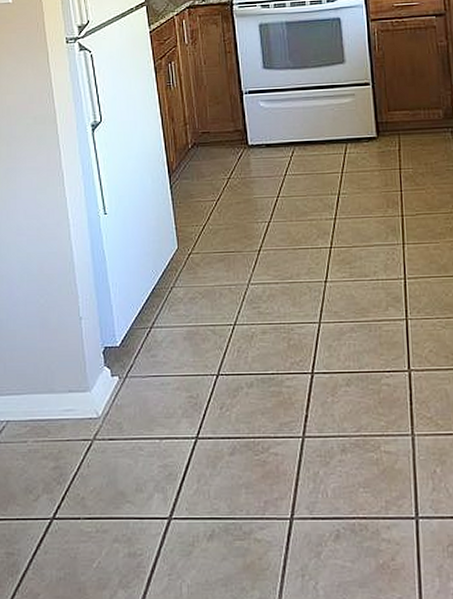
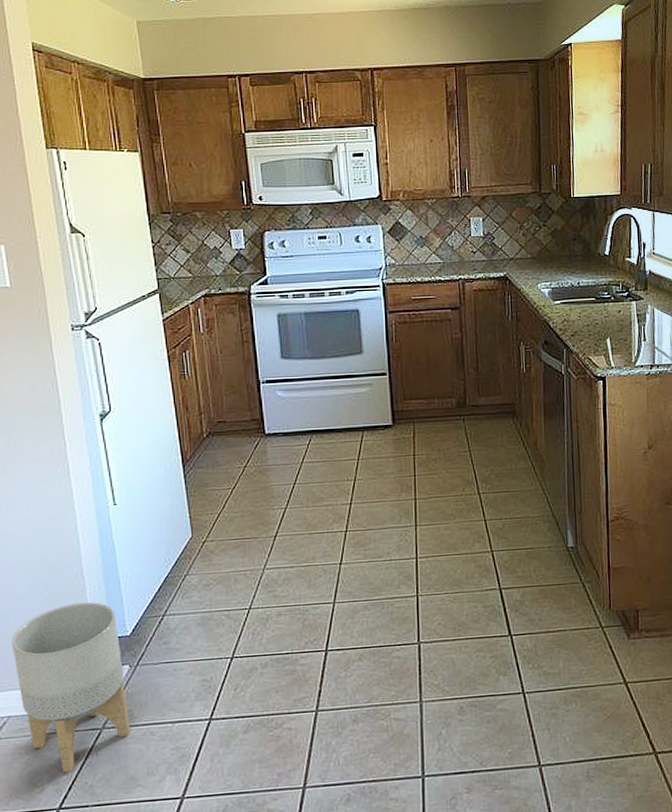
planter: none [10,311,120,482] -> present [11,602,130,773]

